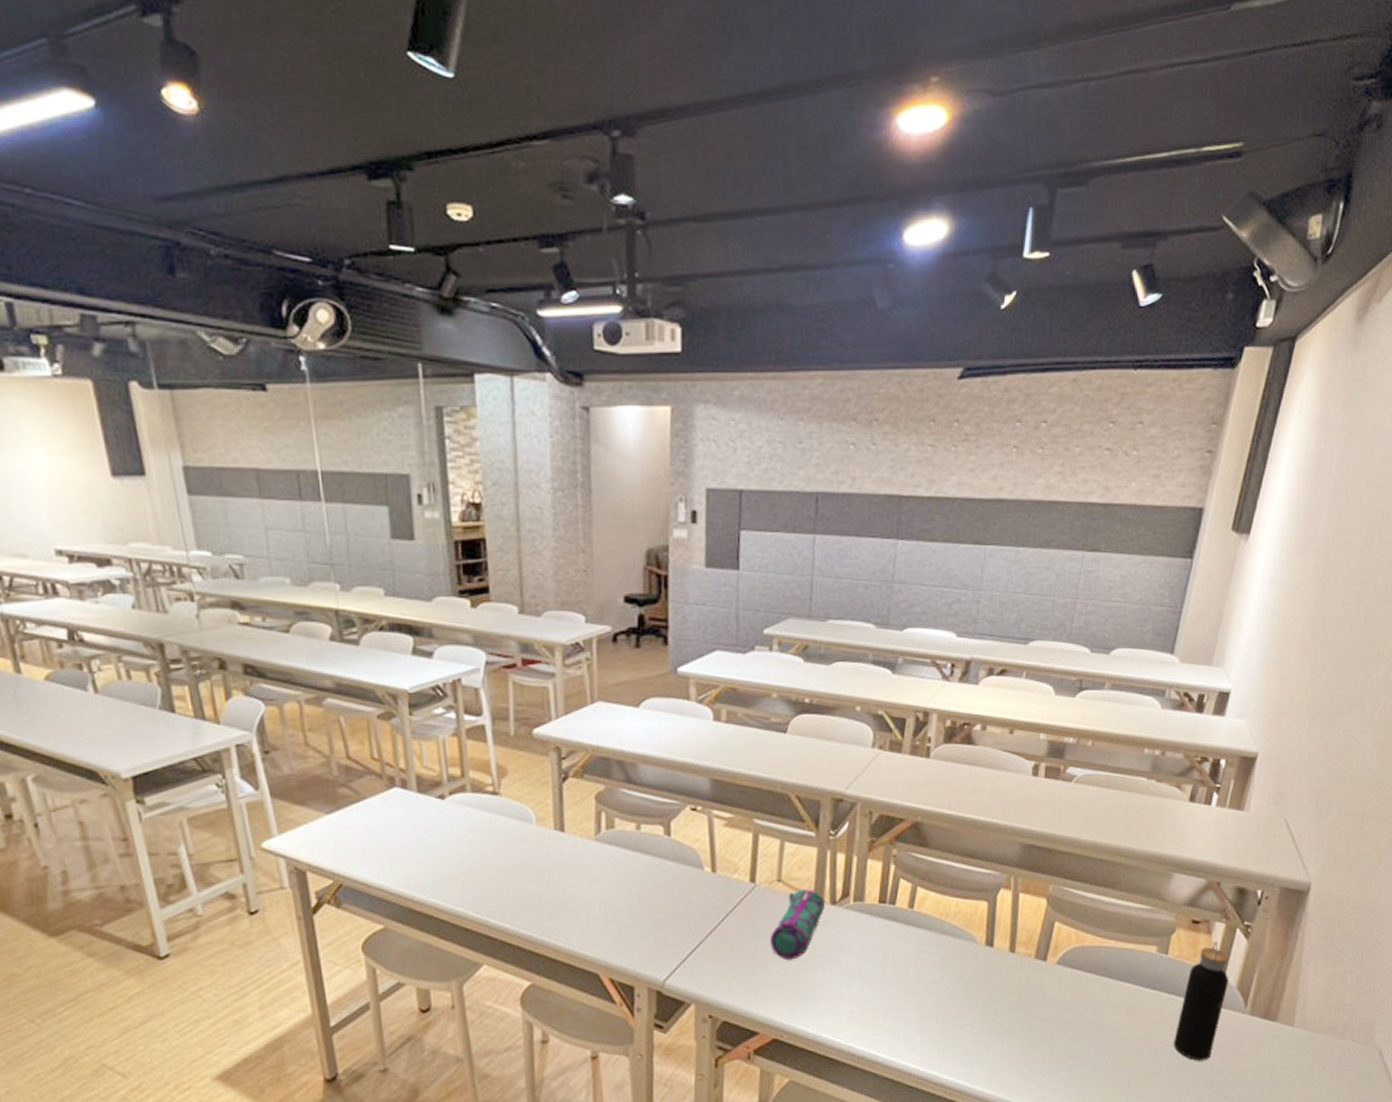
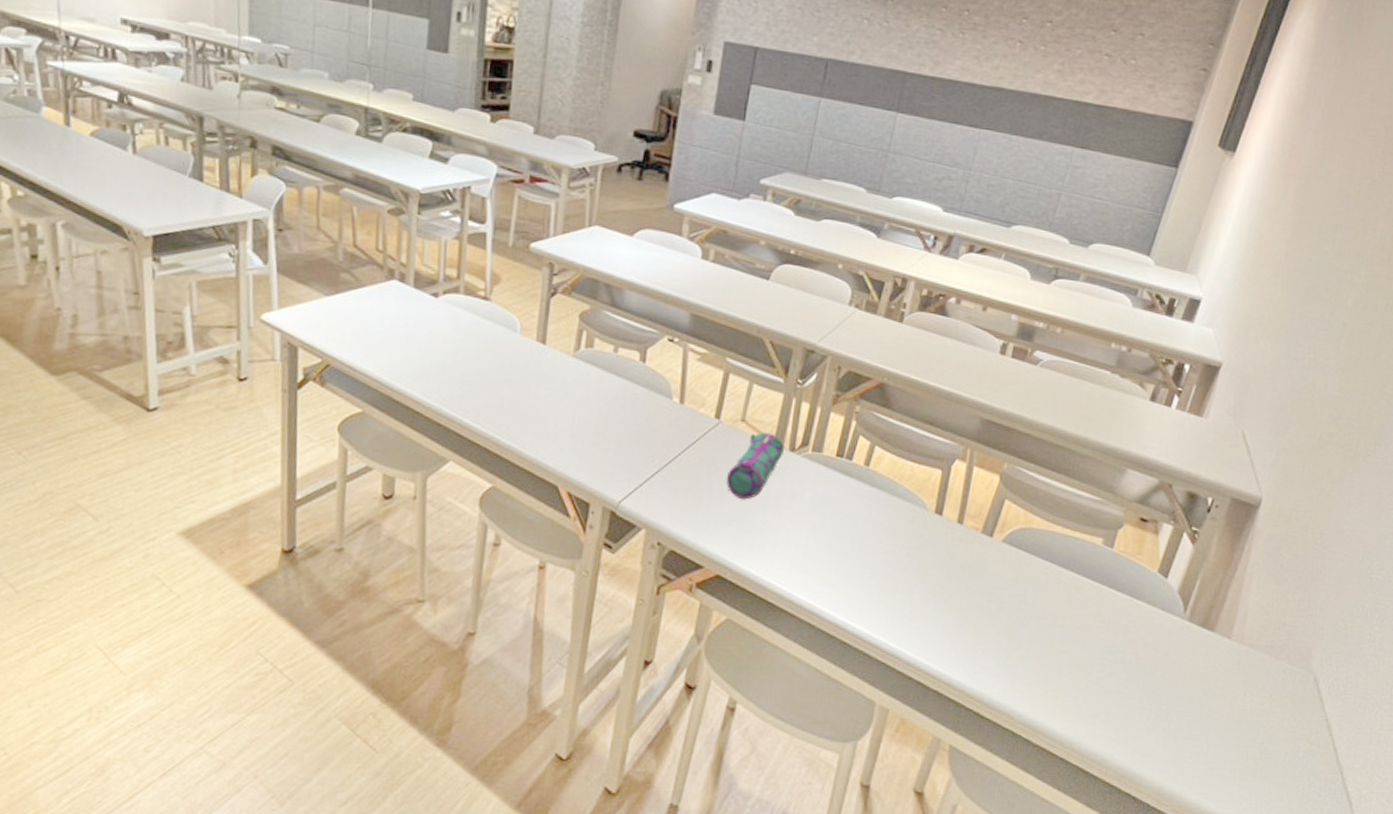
water bottle: present [1173,941,1229,1061] -> none [1108,542,1173,661]

